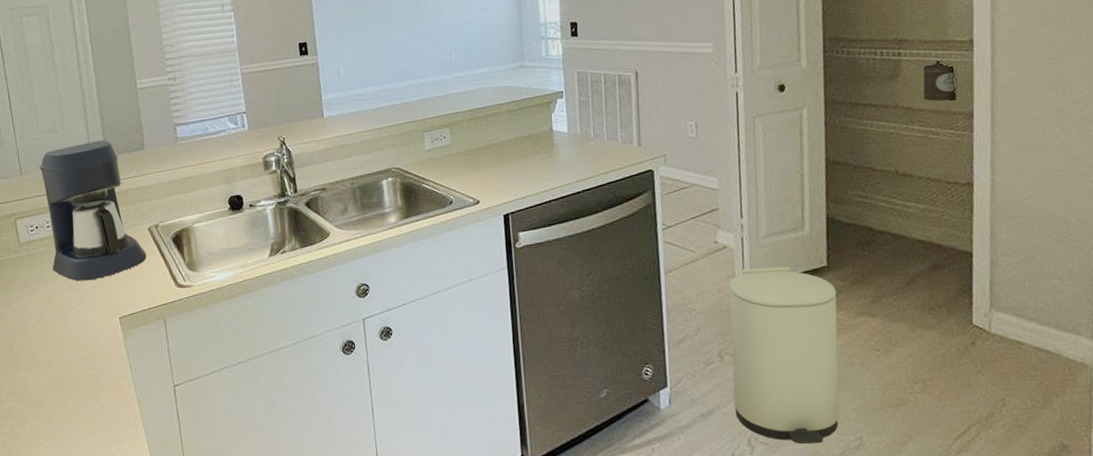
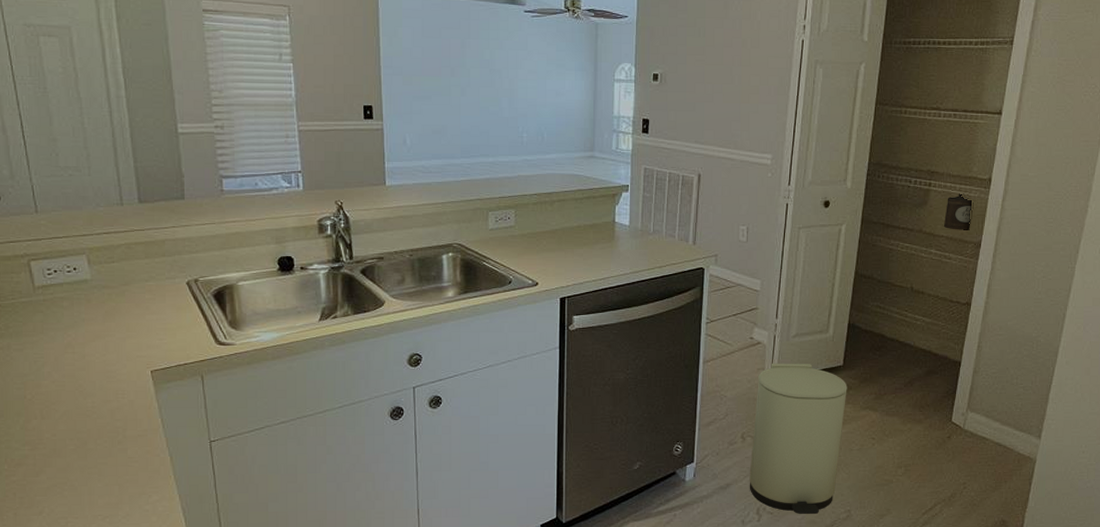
coffee maker: present [39,140,147,281] -> none [59,184,184,331]

